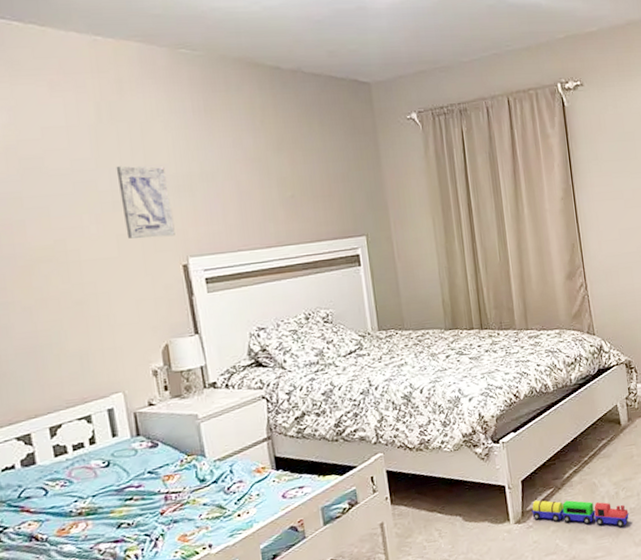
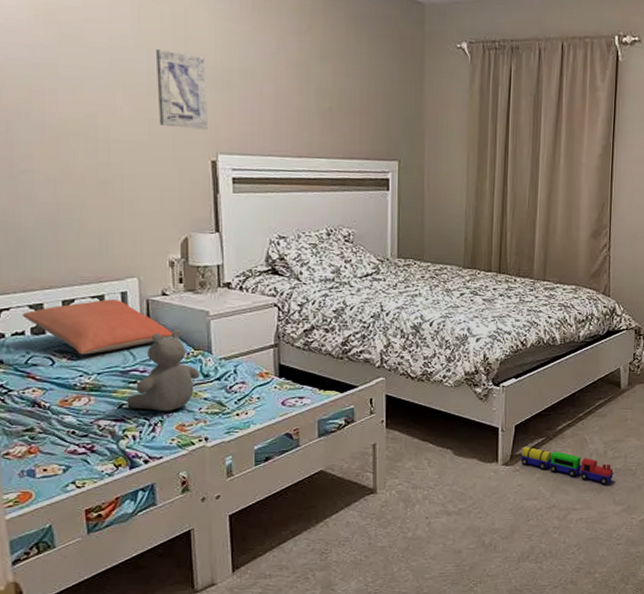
pillow: none [10,417,165,480] -> present [22,299,173,355]
teddy bear: none [125,437,196,526] -> present [127,329,200,412]

